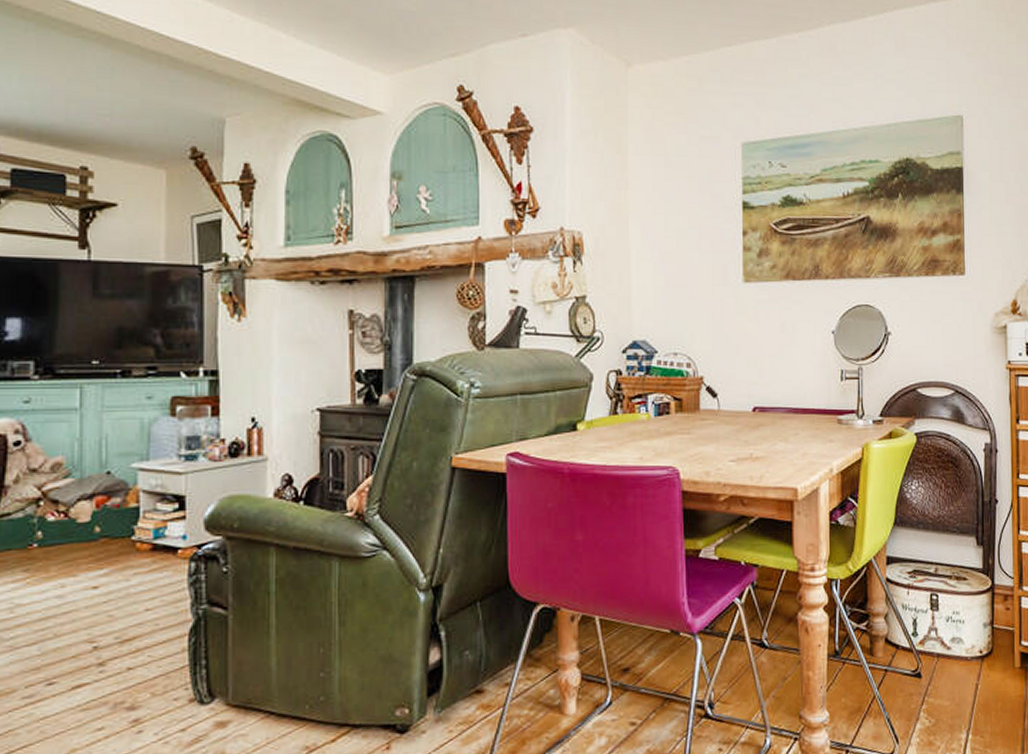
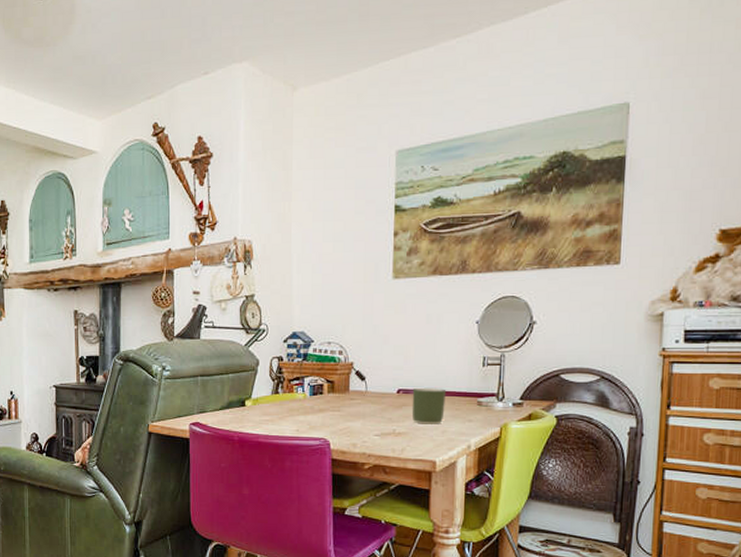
mug: none [769,404,805,447] -> present [411,387,447,424]

